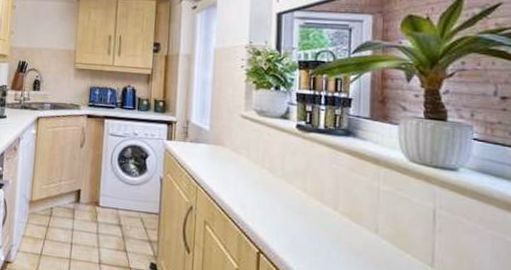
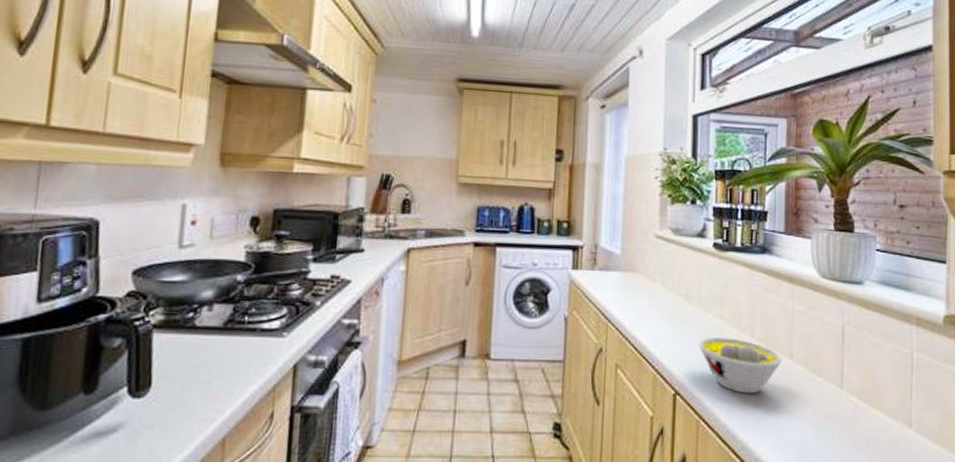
bowl: none [281,206,367,261] -> present [698,337,782,394]

